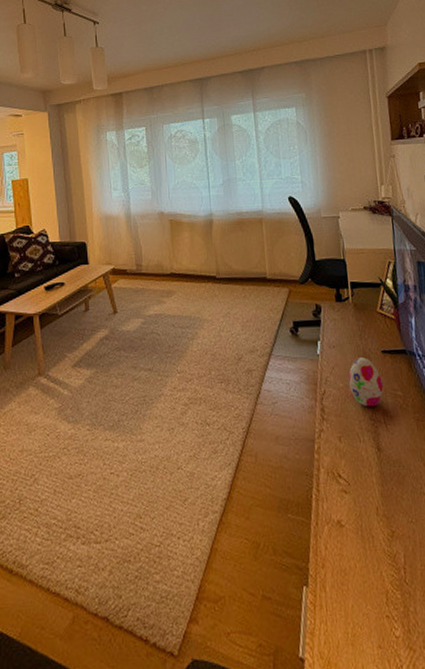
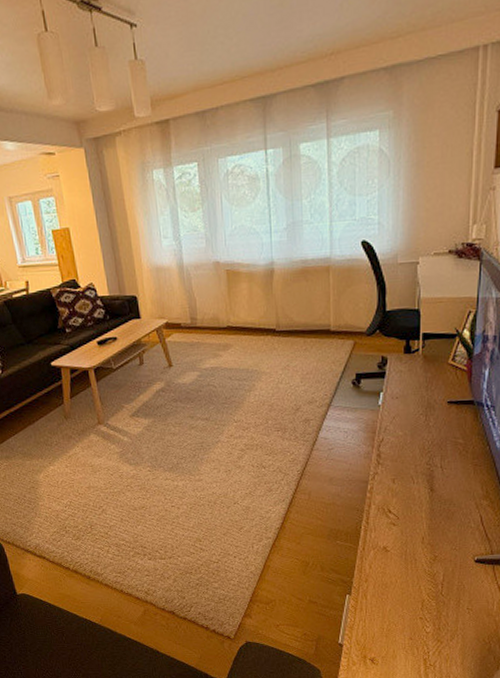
decorative egg: present [348,357,384,407] -> none [408,408,444,453]

